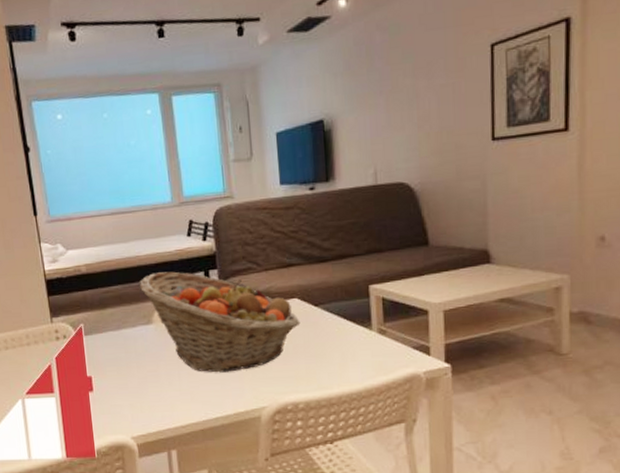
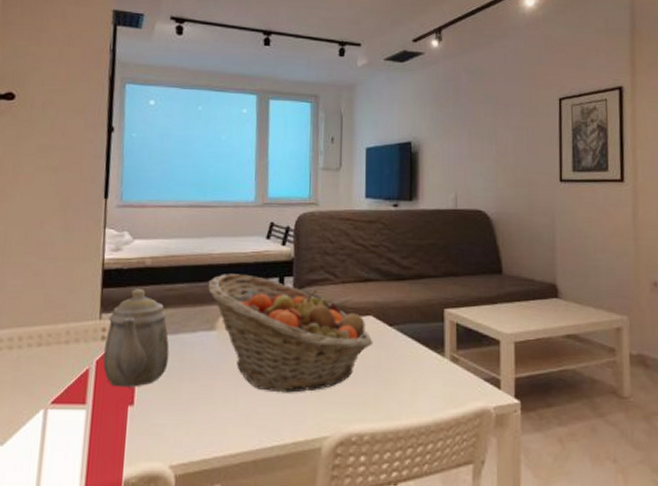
teapot: none [59,294,116,378] -> present [103,289,170,387]

